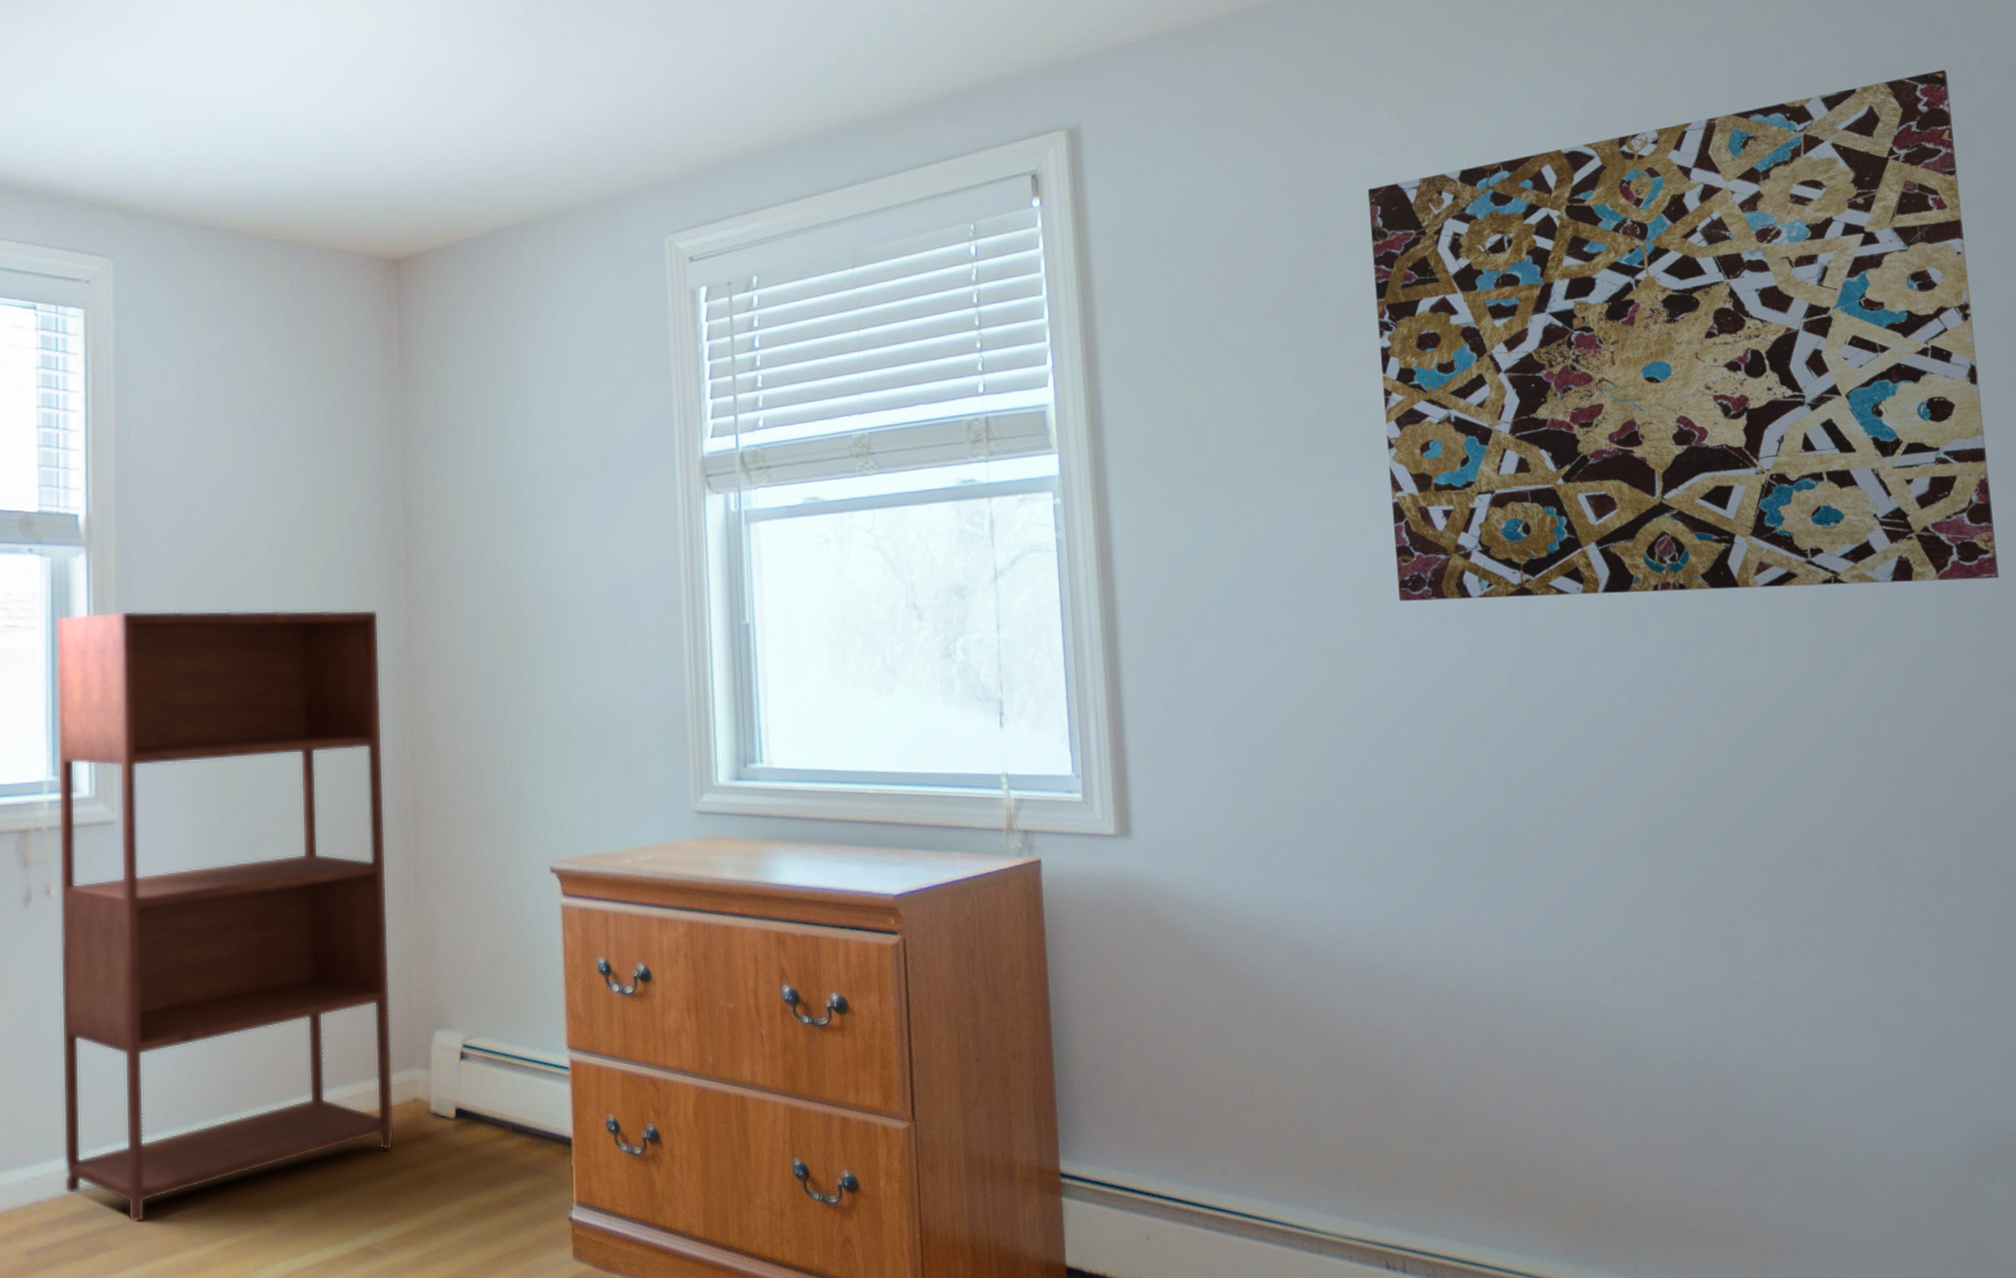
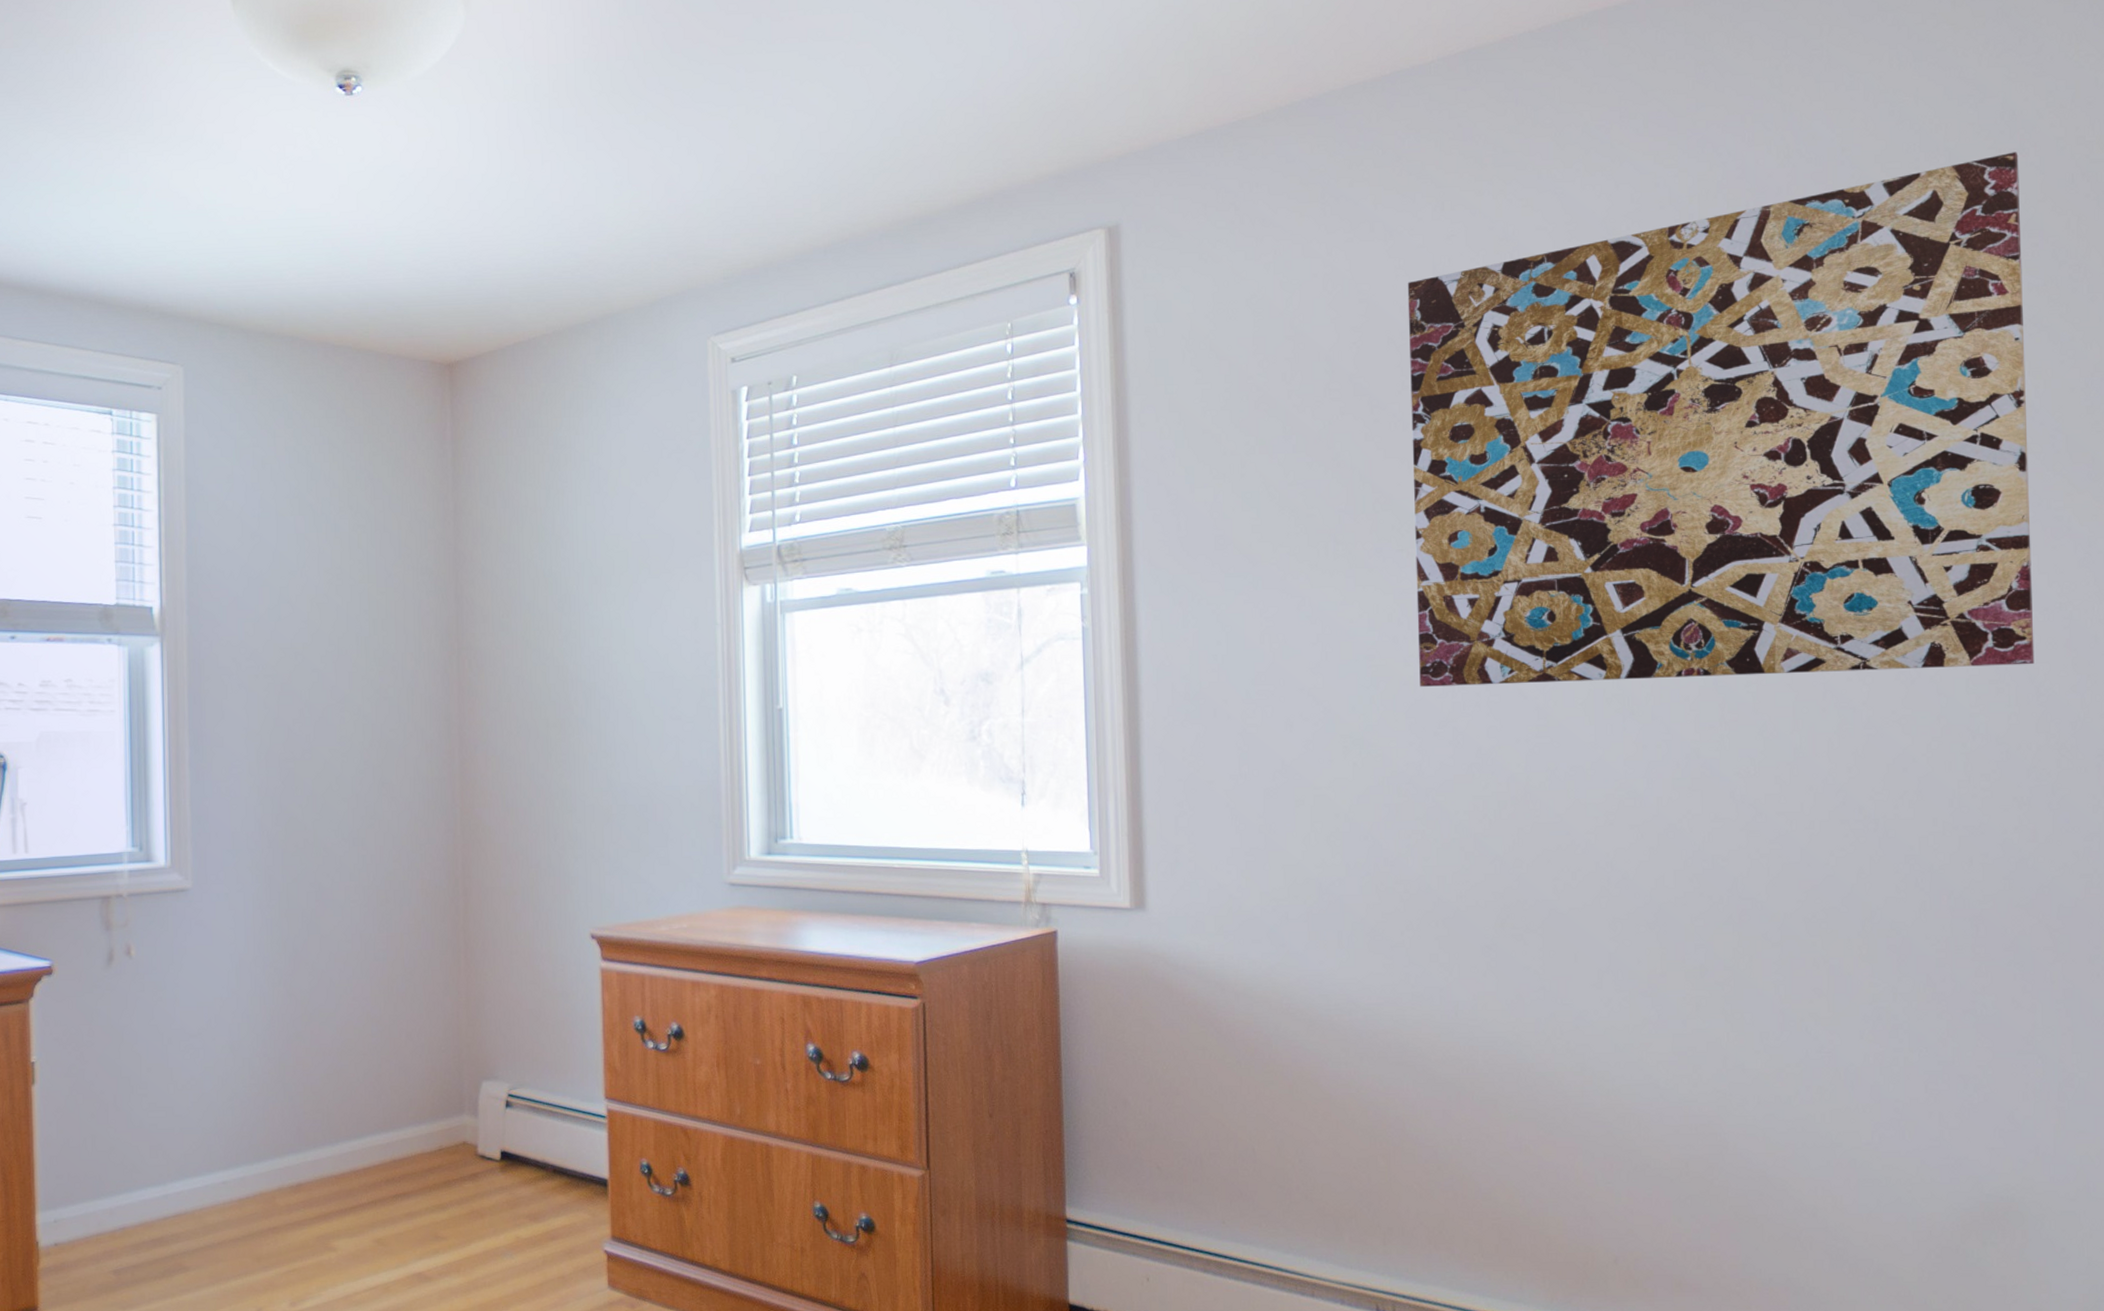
bookshelf: present [56,609,394,1223] -> none [133,695,445,1248]

